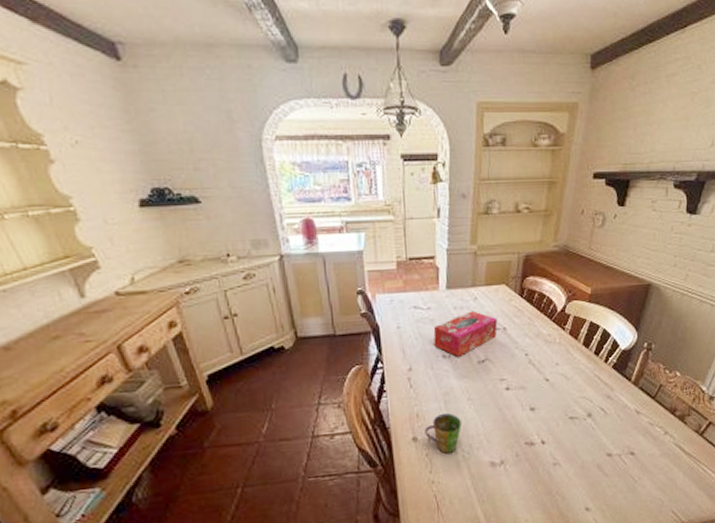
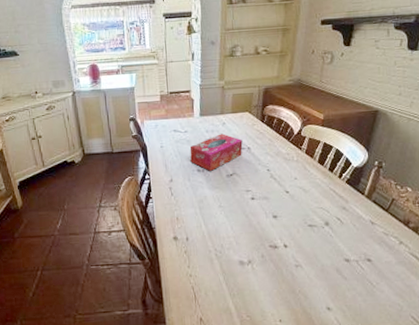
cup: present [425,412,463,454] -> none [183,217,215,252]

